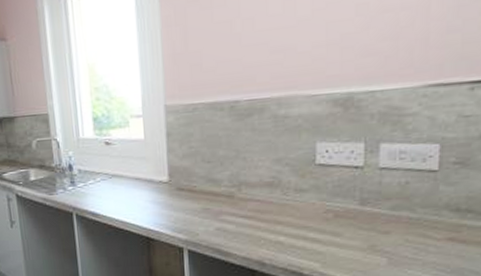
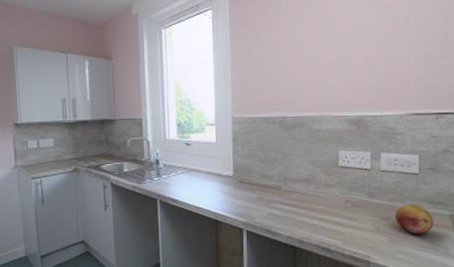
fruit: none [400,213,459,254] -> present [396,204,433,234]

